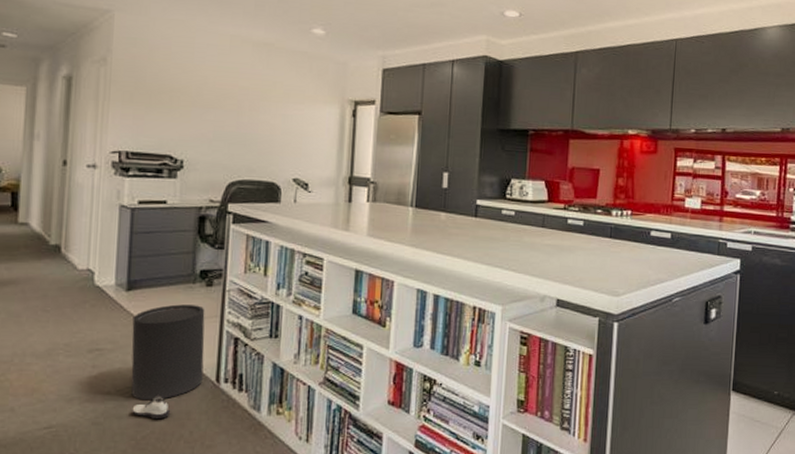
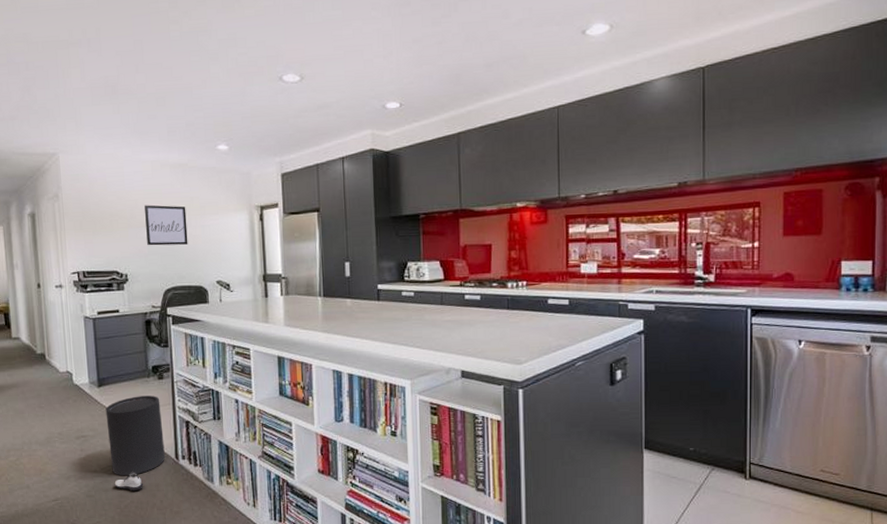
wall art: none [213,83,266,134] -> present [145,205,188,246]

